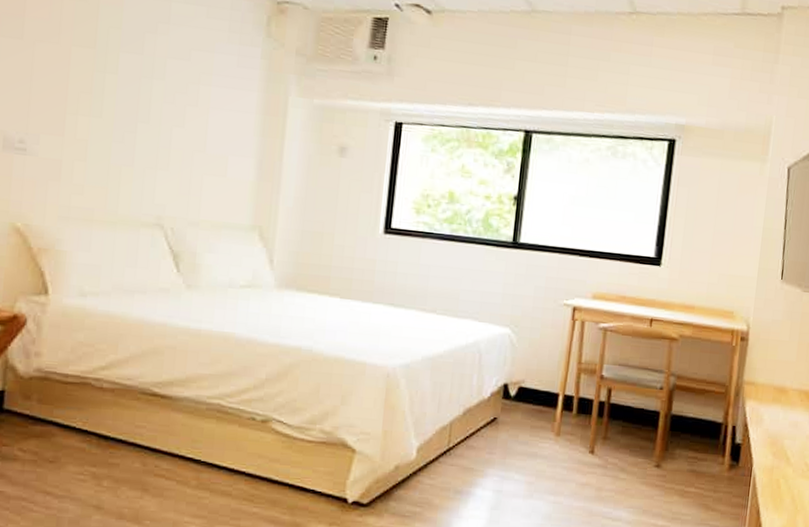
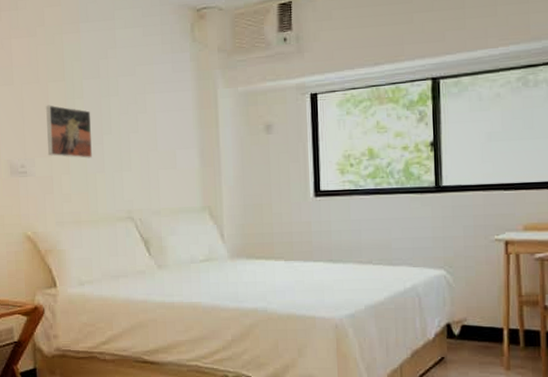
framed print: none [59,73,125,147] -> present [46,105,92,159]

